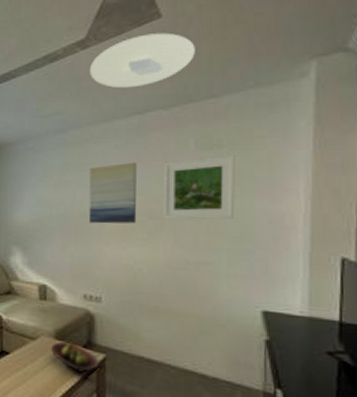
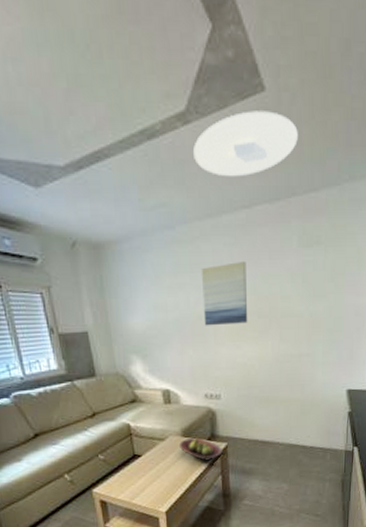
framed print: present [164,155,235,220] -> none [271,252,331,317]

